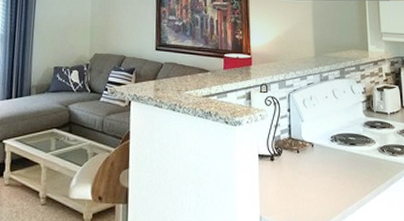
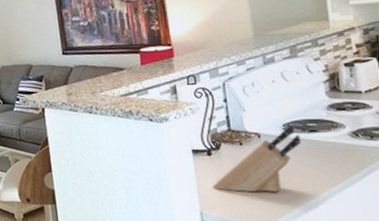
knife block: none [272,137,343,199] -> present [213,125,301,193]

